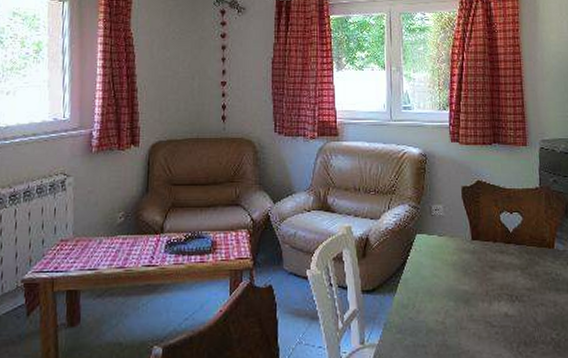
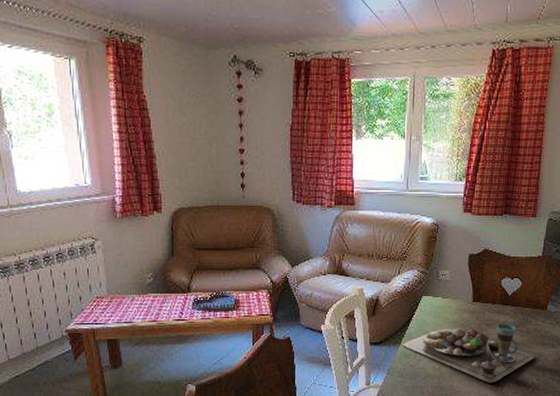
food plate: none [399,265,549,341] -> present [403,323,534,384]

